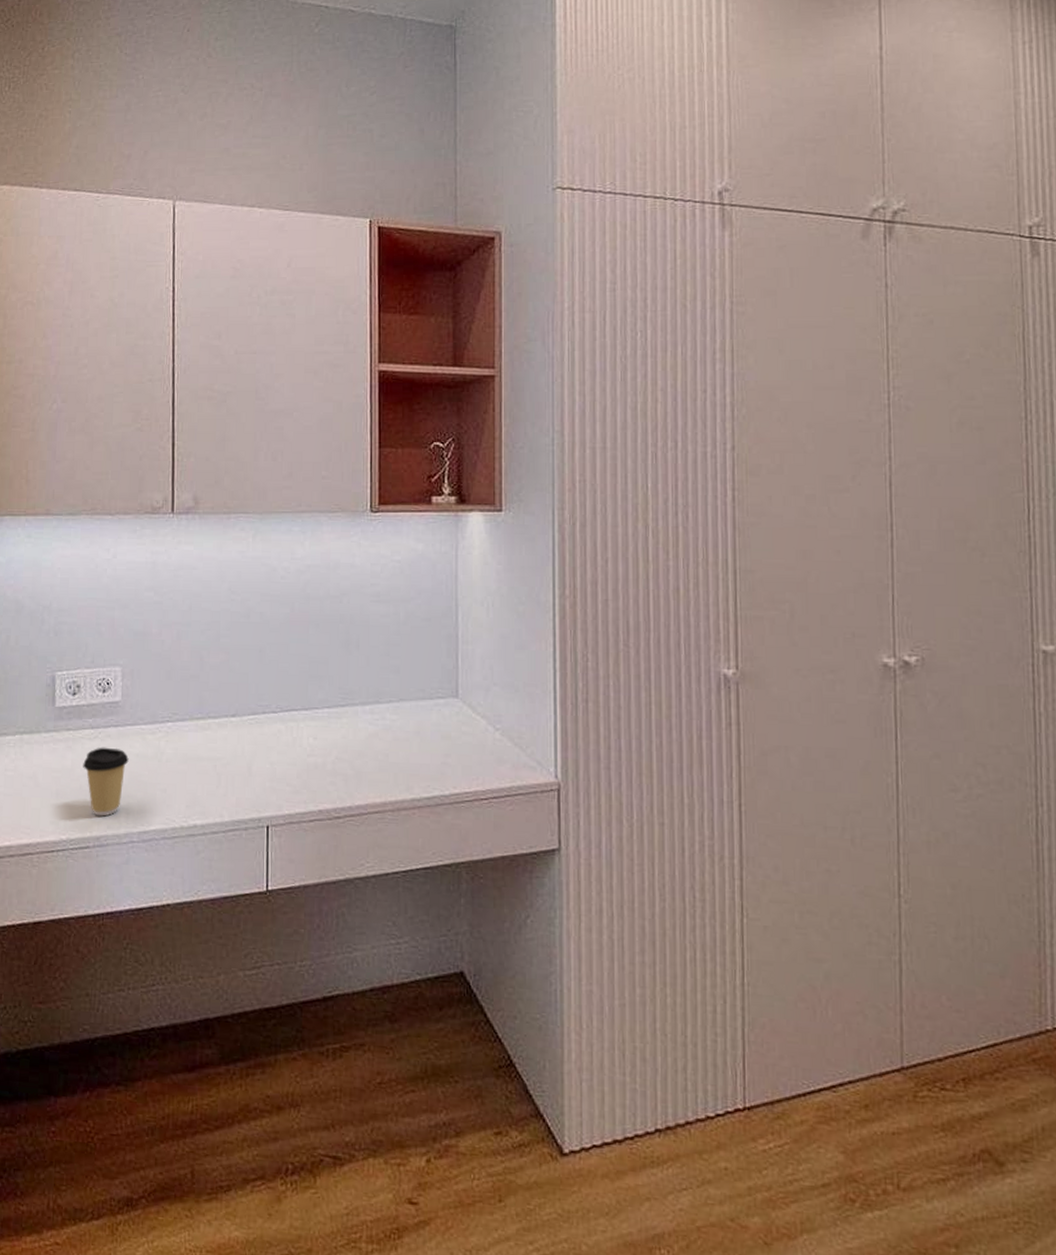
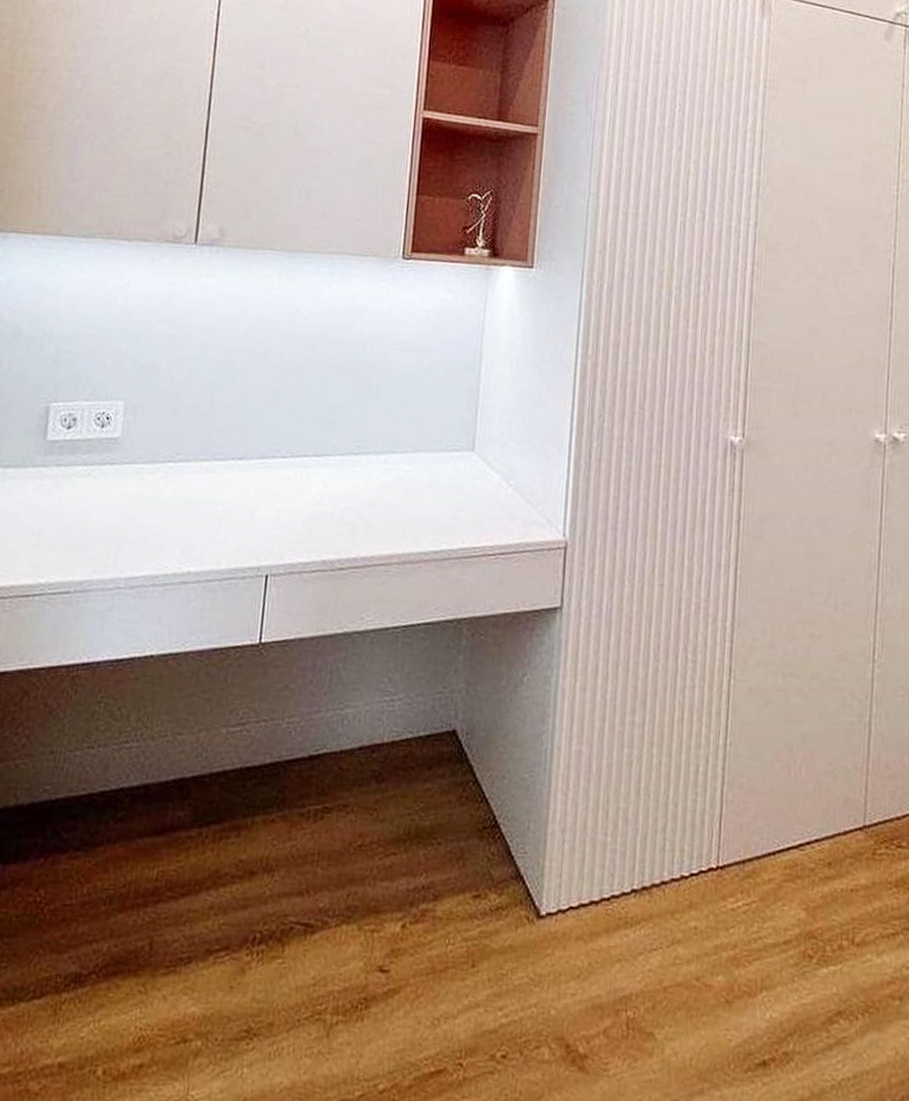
coffee cup: present [83,747,129,817] -> none [71,485,123,560]

